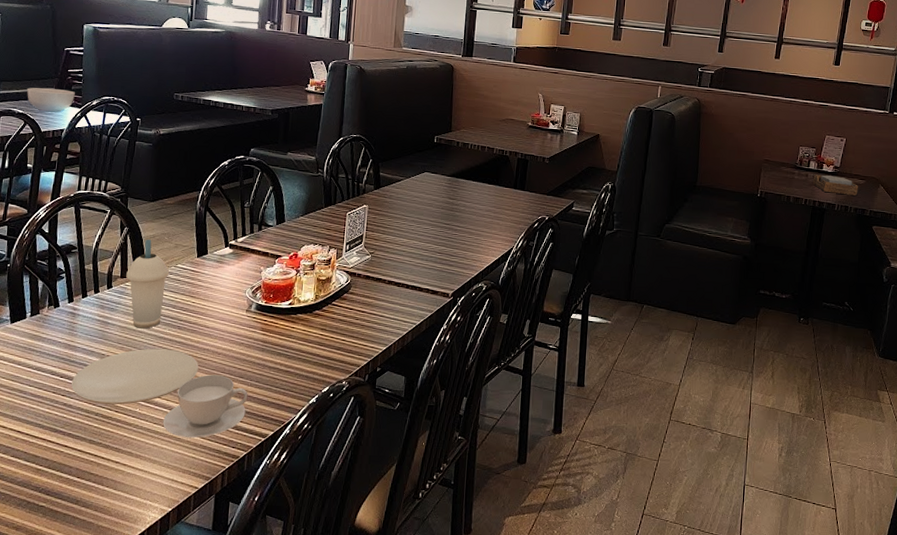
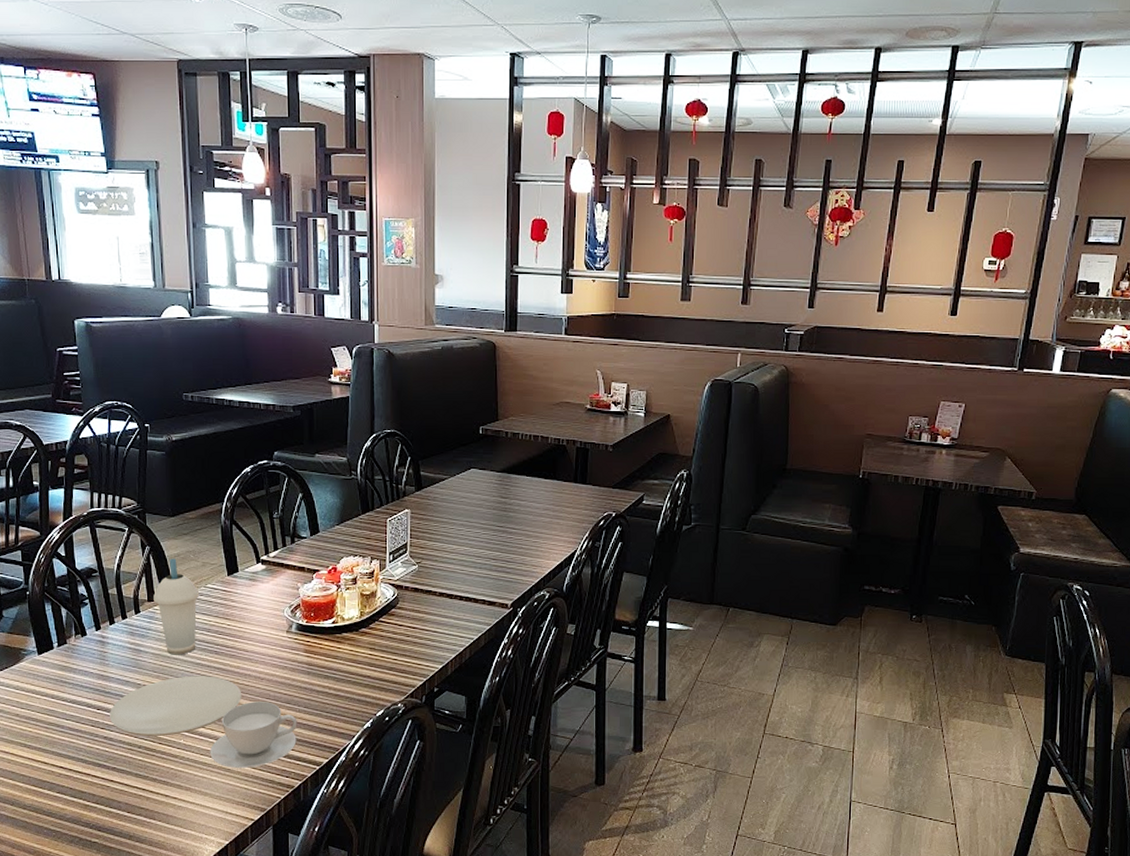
bowl: present [27,87,75,113] -> none [22,396,75,422]
napkin holder: present [812,174,858,197] -> none [925,448,980,472]

